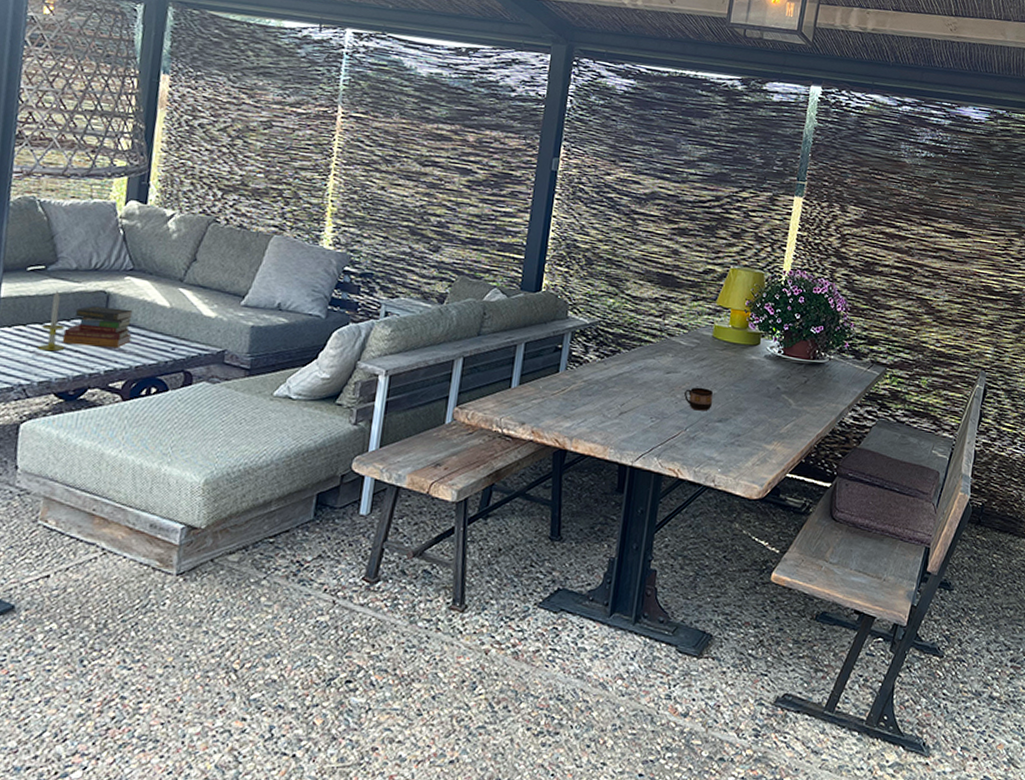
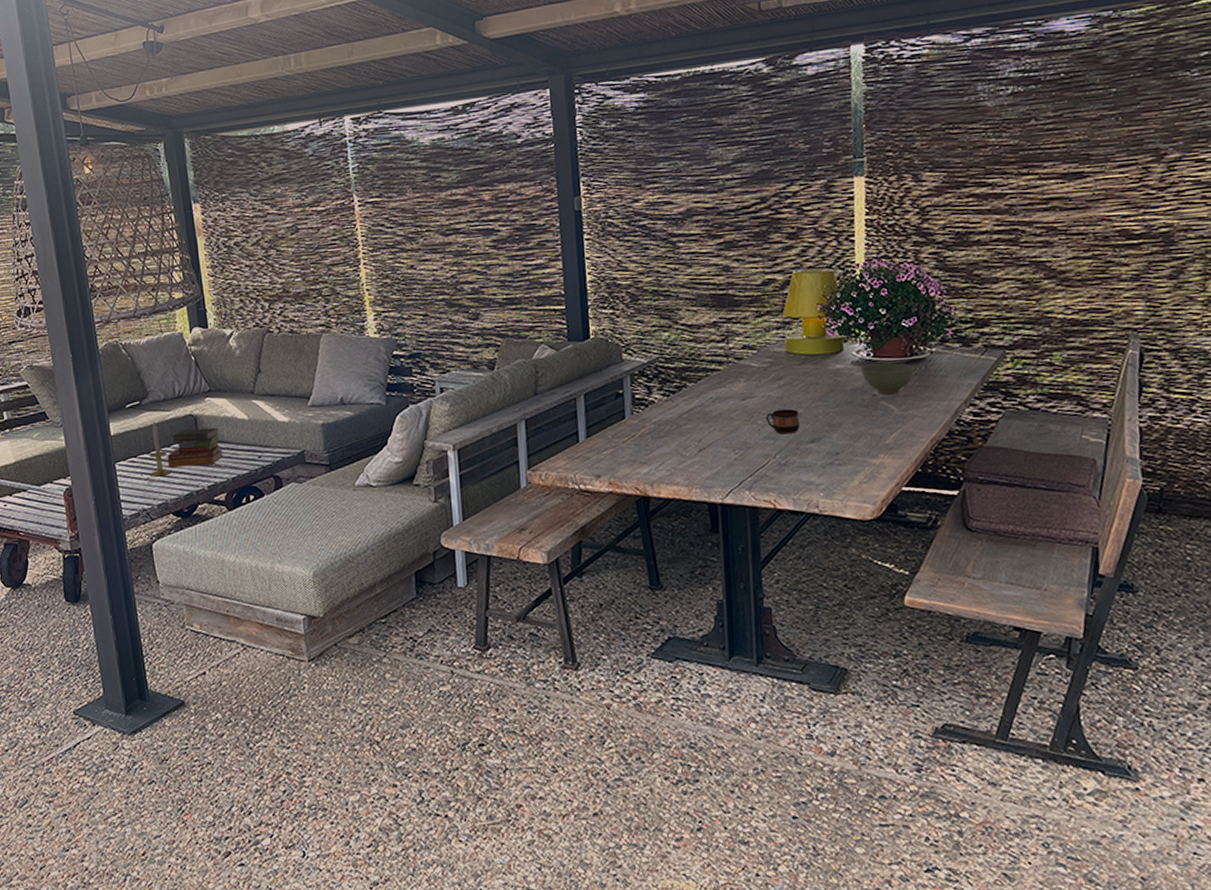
bowl: none [771,361,815,391] -> present [860,363,916,395]

